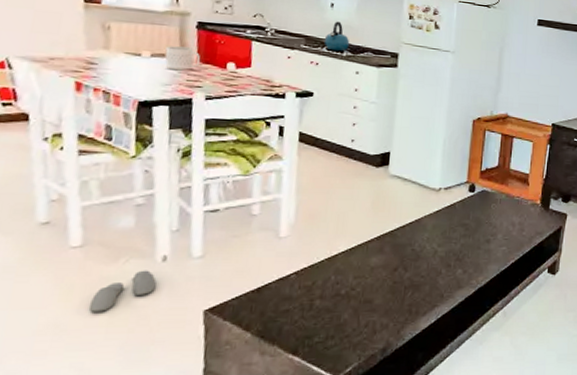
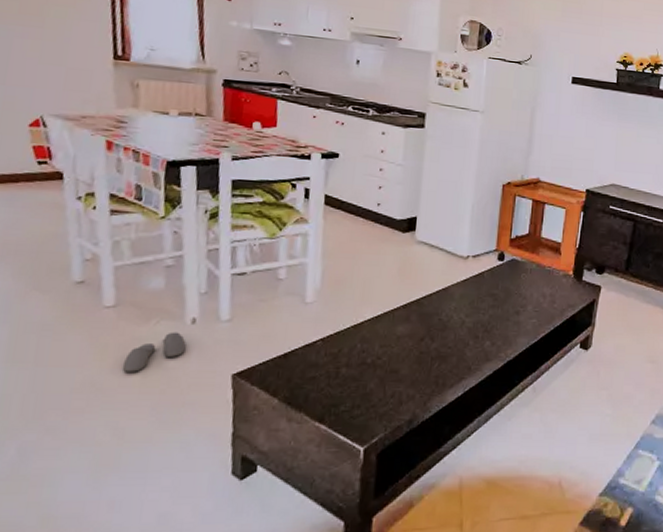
mug: present [165,46,201,71] -> none [192,104,227,130]
kettle: present [323,21,350,52] -> none [349,79,376,111]

